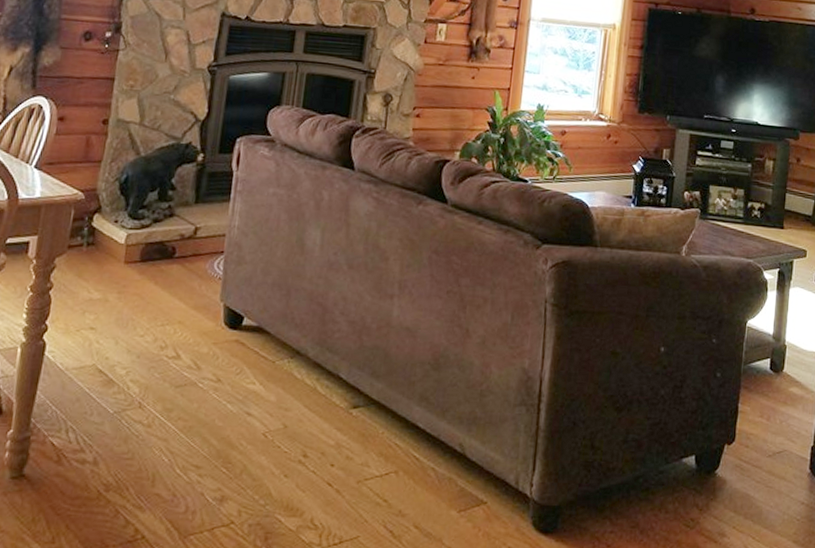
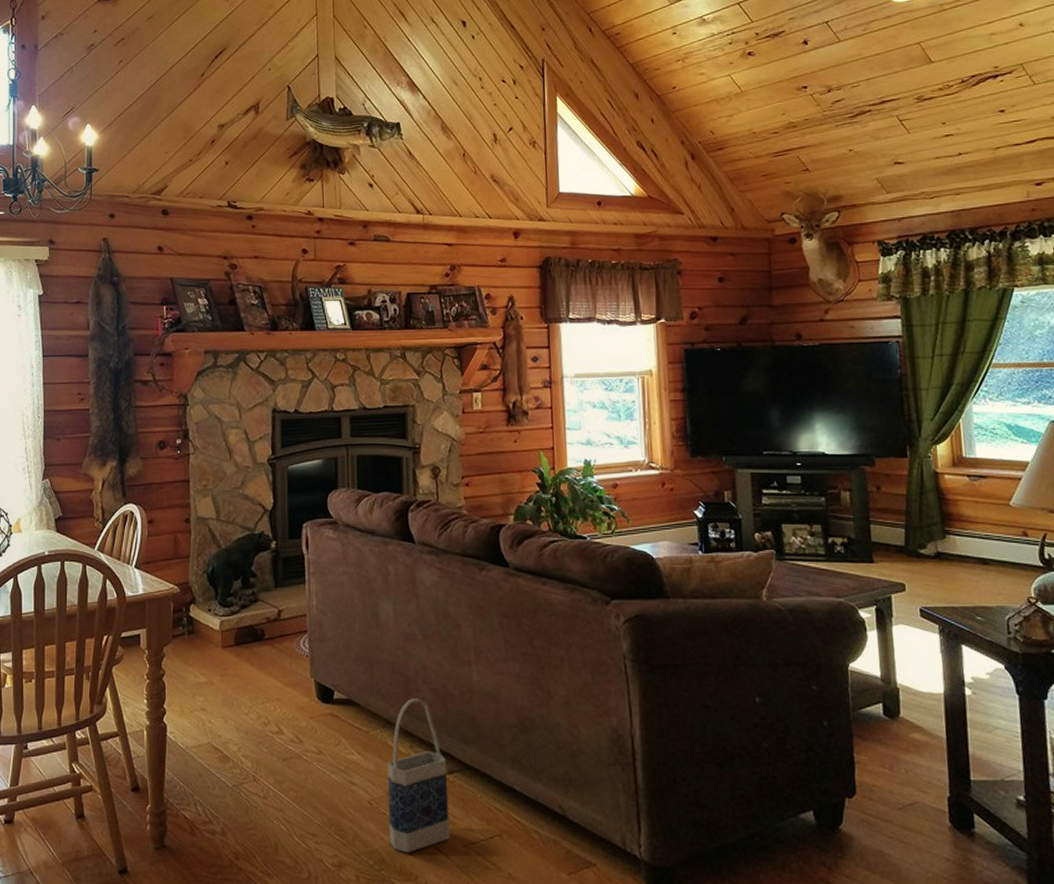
bag: none [279,329,353,489] -> present [388,698,450,854]

